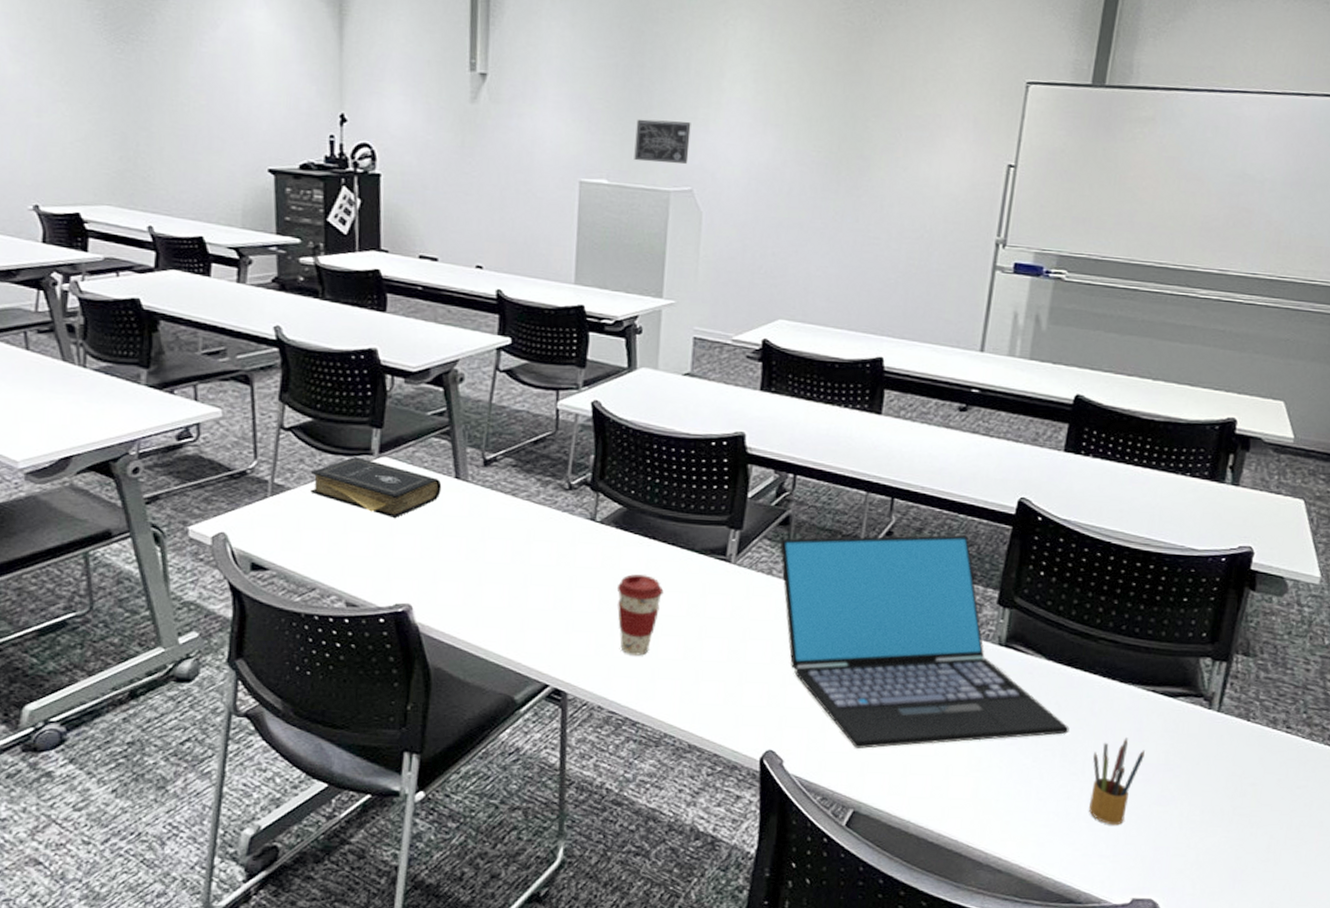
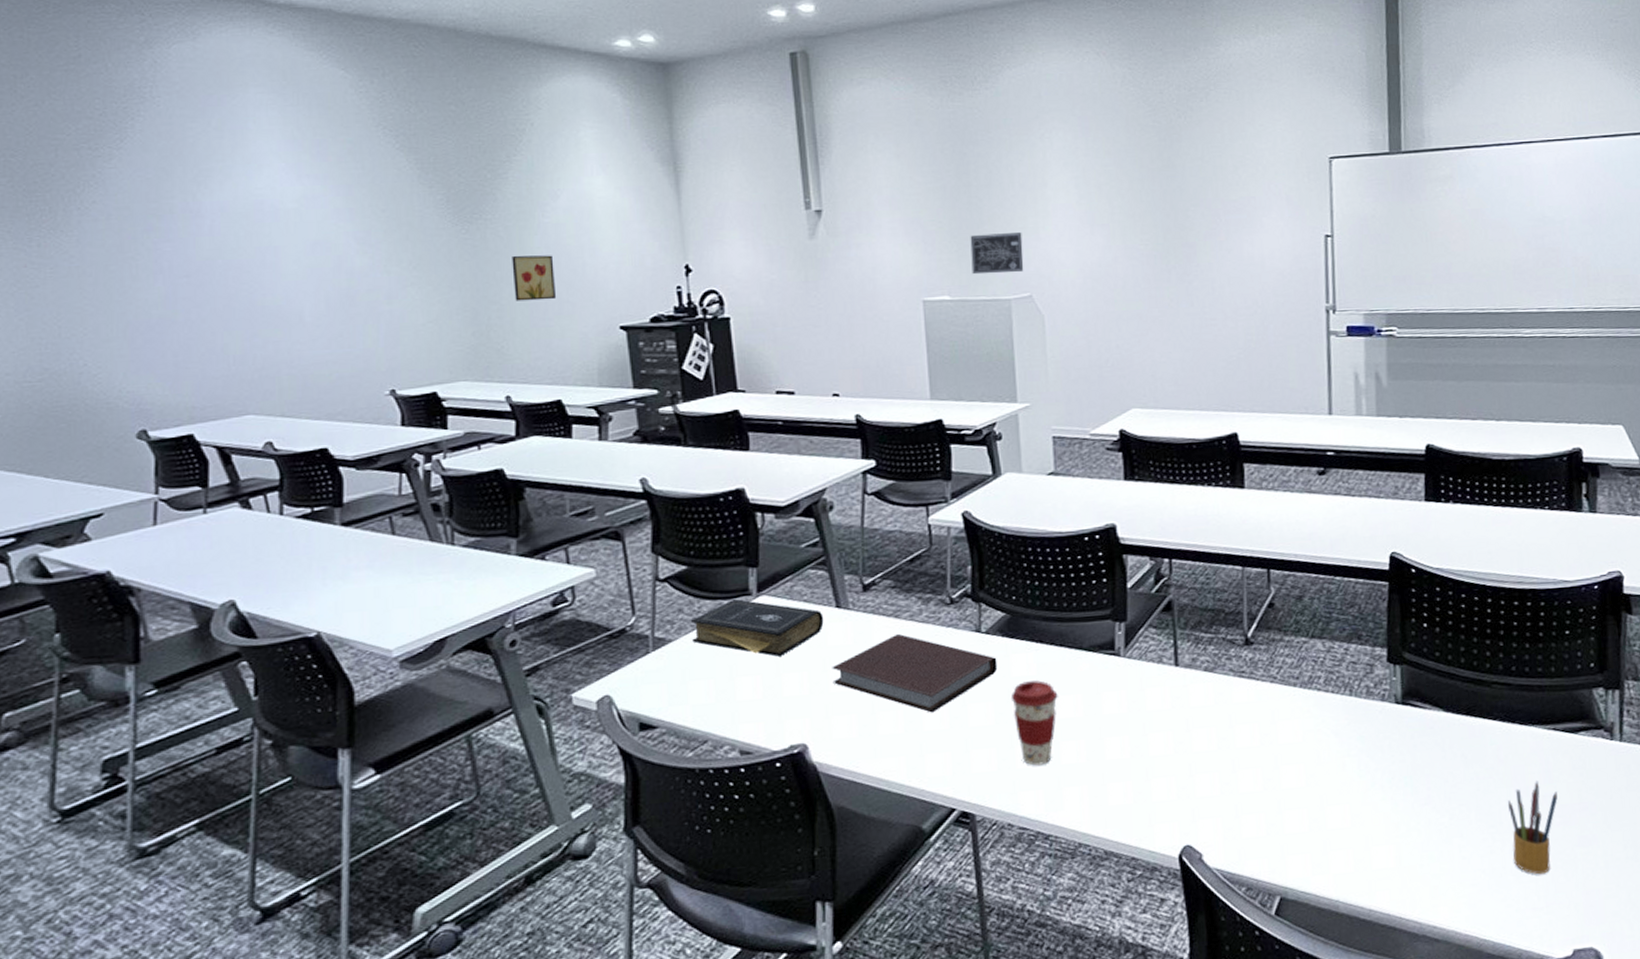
wall art: none [164,83,208,133] -> present [512,255,557,301]
notebook: none [443,511,608,592] -> present [832,633,998,713]
laptop: present [779,535,1070,749] -> none [1165,597,1480,831]

